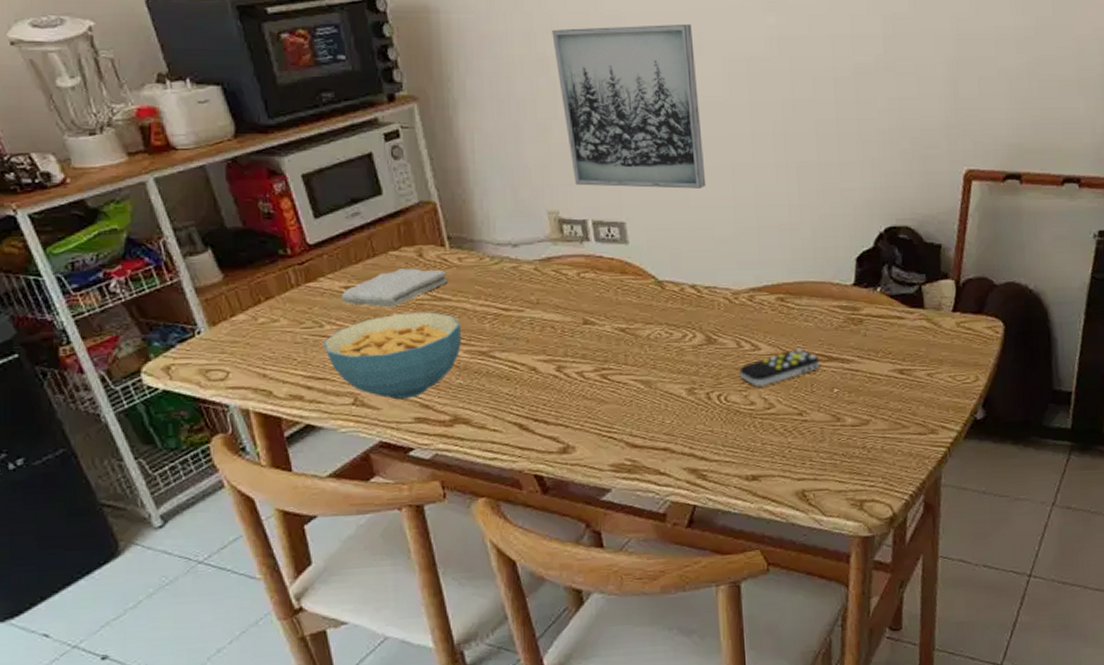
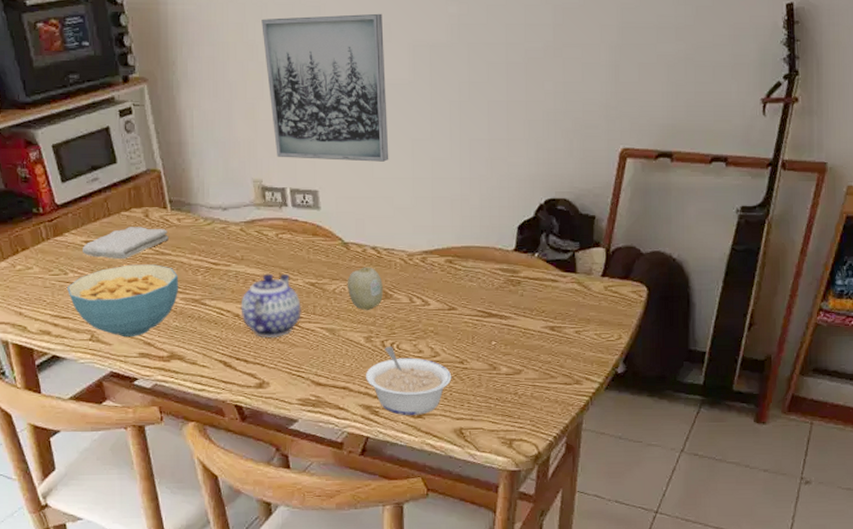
teapot: none [537,318,611,395] -> present [240,273,301,339]
fruit: none [664,308,706,359] -> present [348,267,383,311]
legume: none [690,398,790,478] -> present [366,346,452,415]
remote control: present [738,349,820,388] -> none [410,305,481,338]

